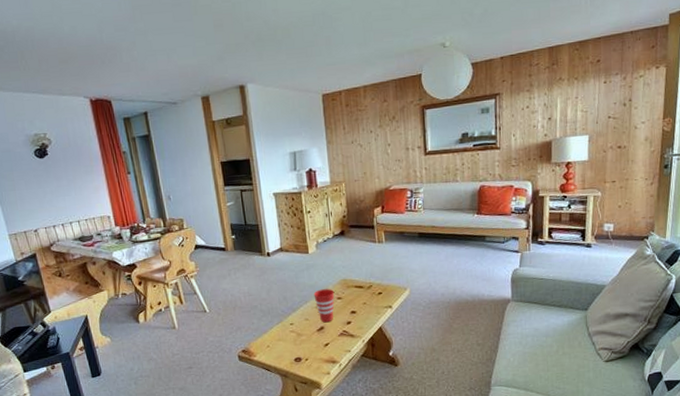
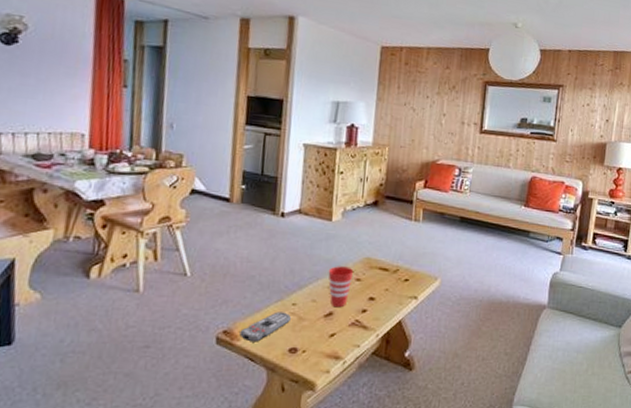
remote control: none [254,331,291,357] -> present [239,311,291,342]

